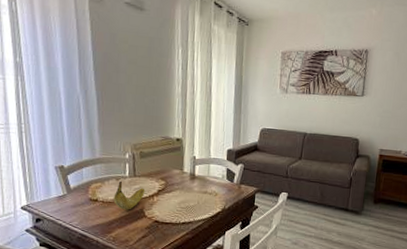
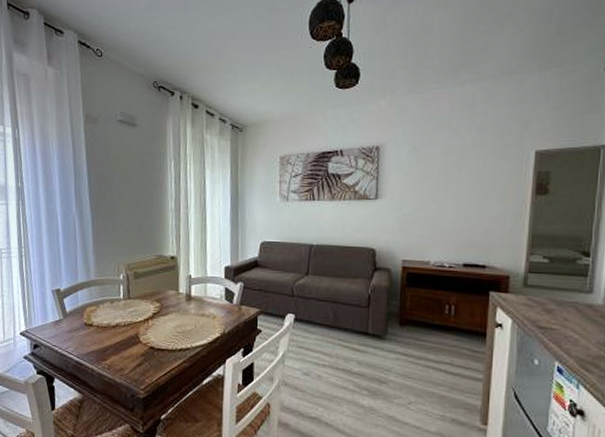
fruit: present [113,181,145,210] -> none [108,303,140,335]

